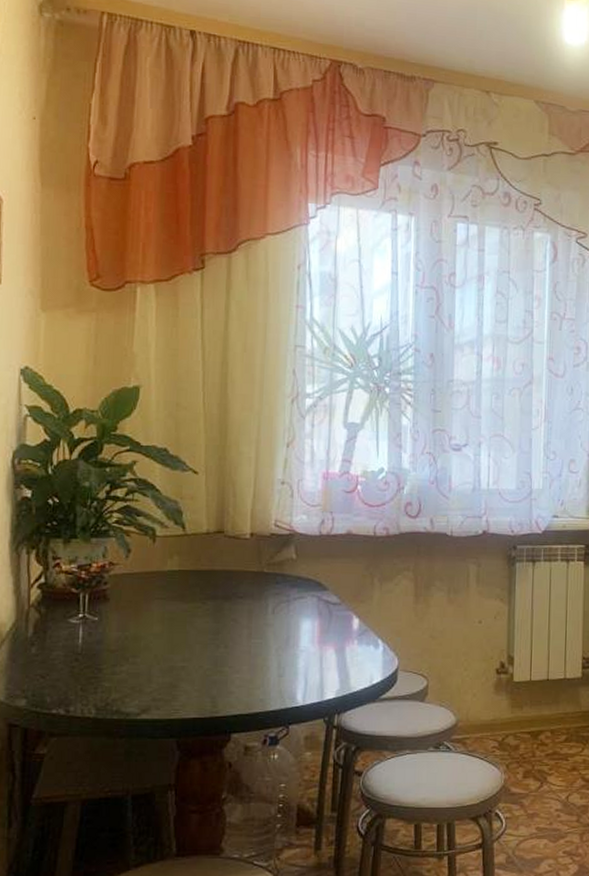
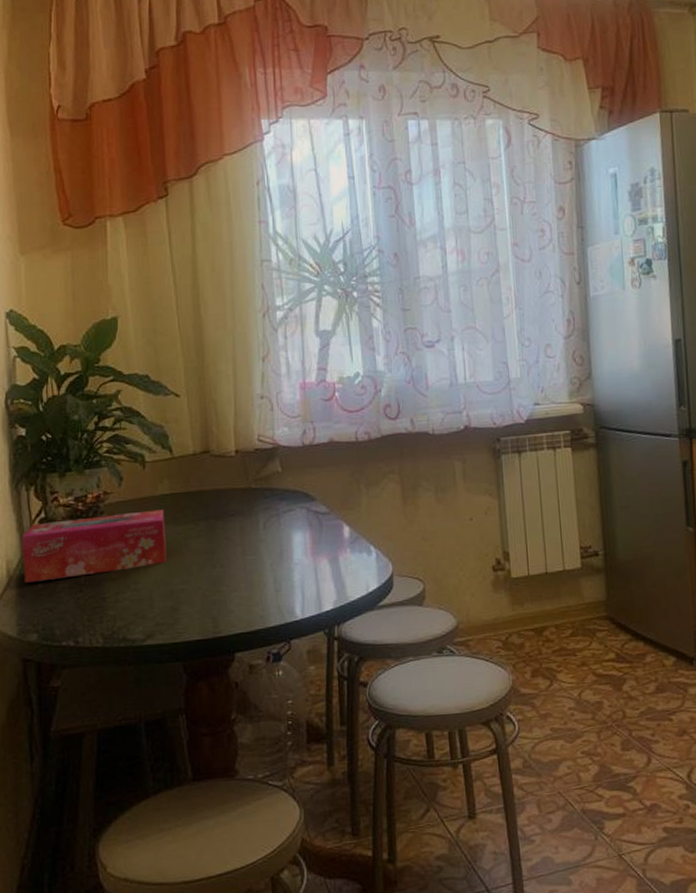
tissue box: none [17,585,171,647] -> present [22,509,167,583]

